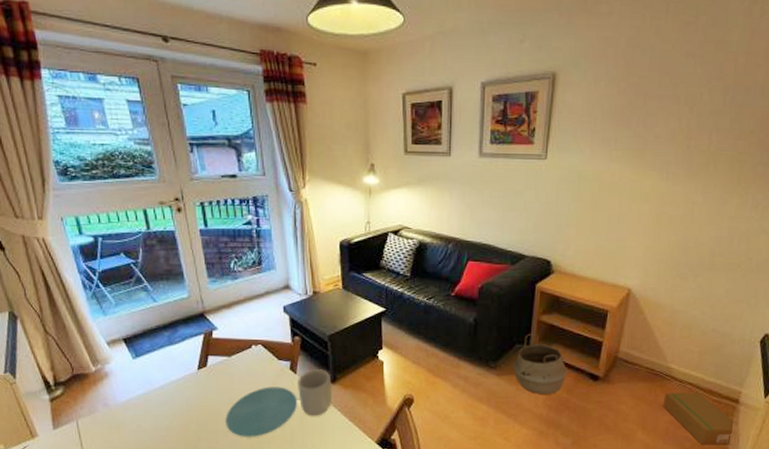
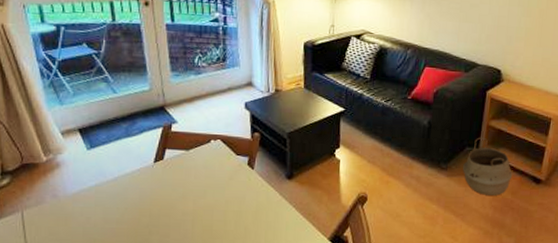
plate: present [224,386,297,437] -> none [177,181,253,232]
mug: present [298,368,333,416] -> none [254,164,289,212]

